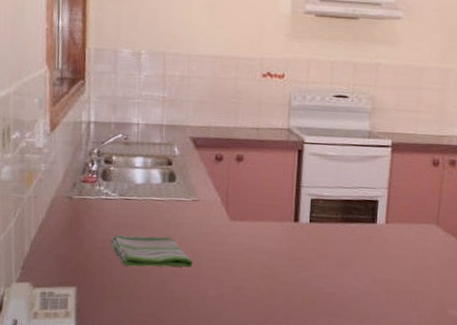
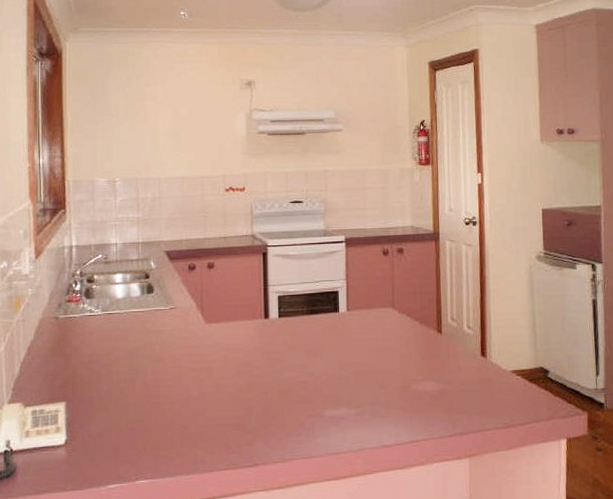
dish towel: present [110,234,193,267] -> none [96,345,175,377]

